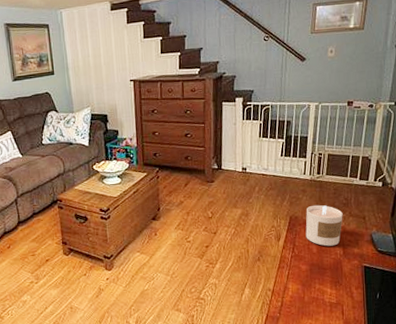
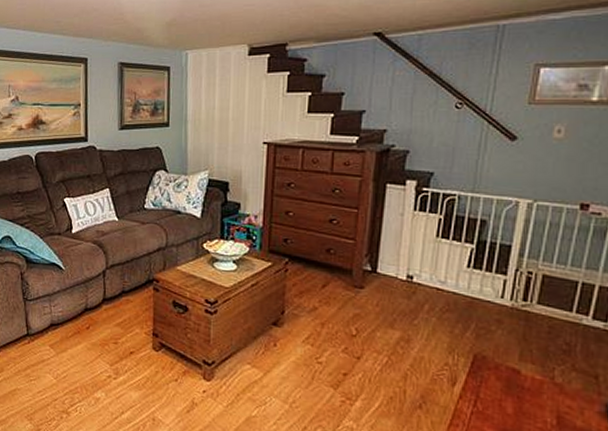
candle: present [305,204,343,247] -> none [497,344,561,410]

